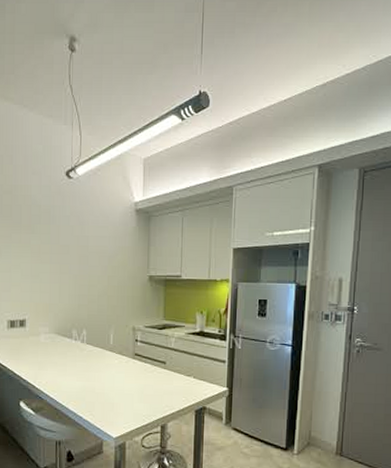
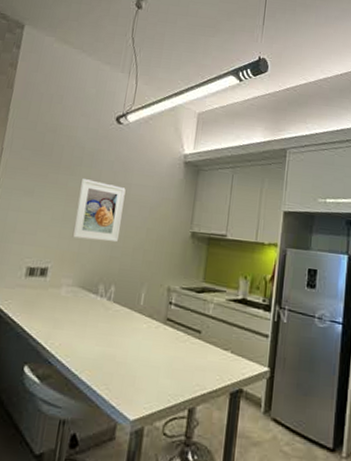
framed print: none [41,236,84,292] -> present [72,179,126,243]

